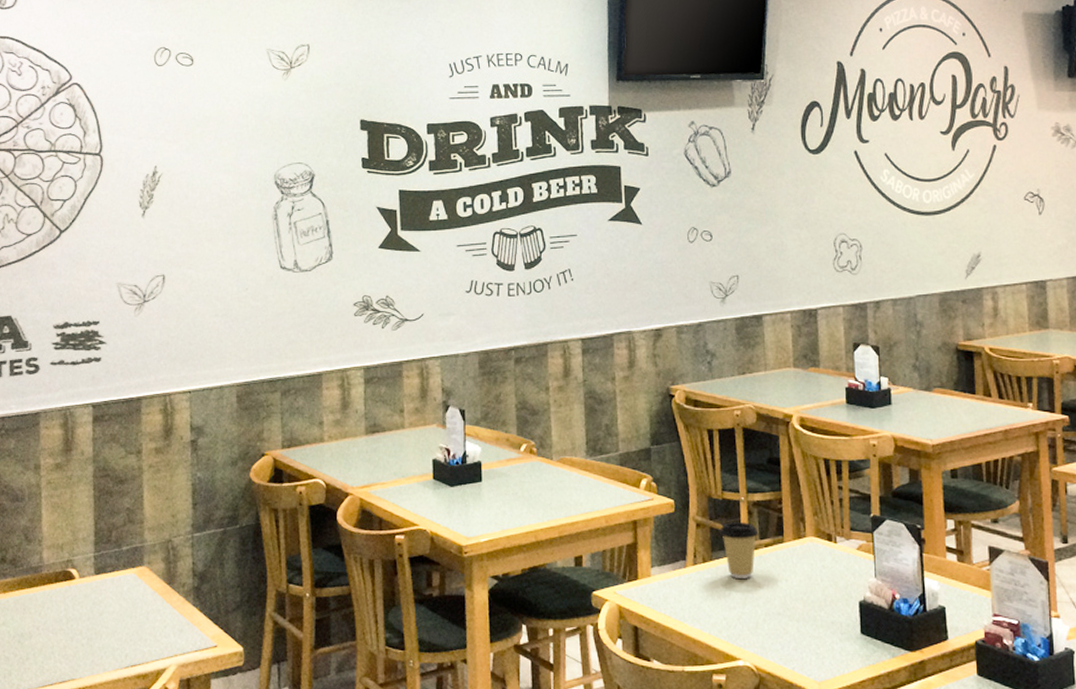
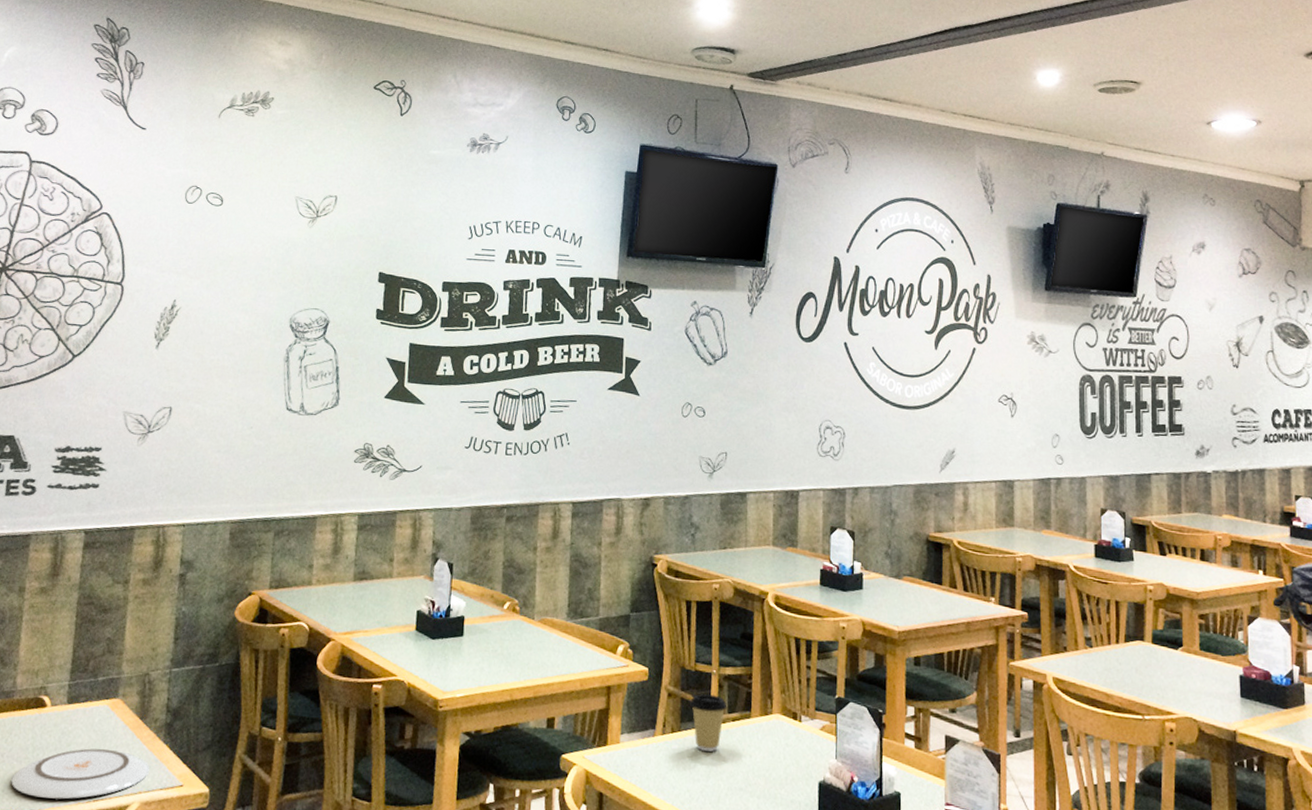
plate: none [49,616,183,667] -> present [11,748,150,800]

